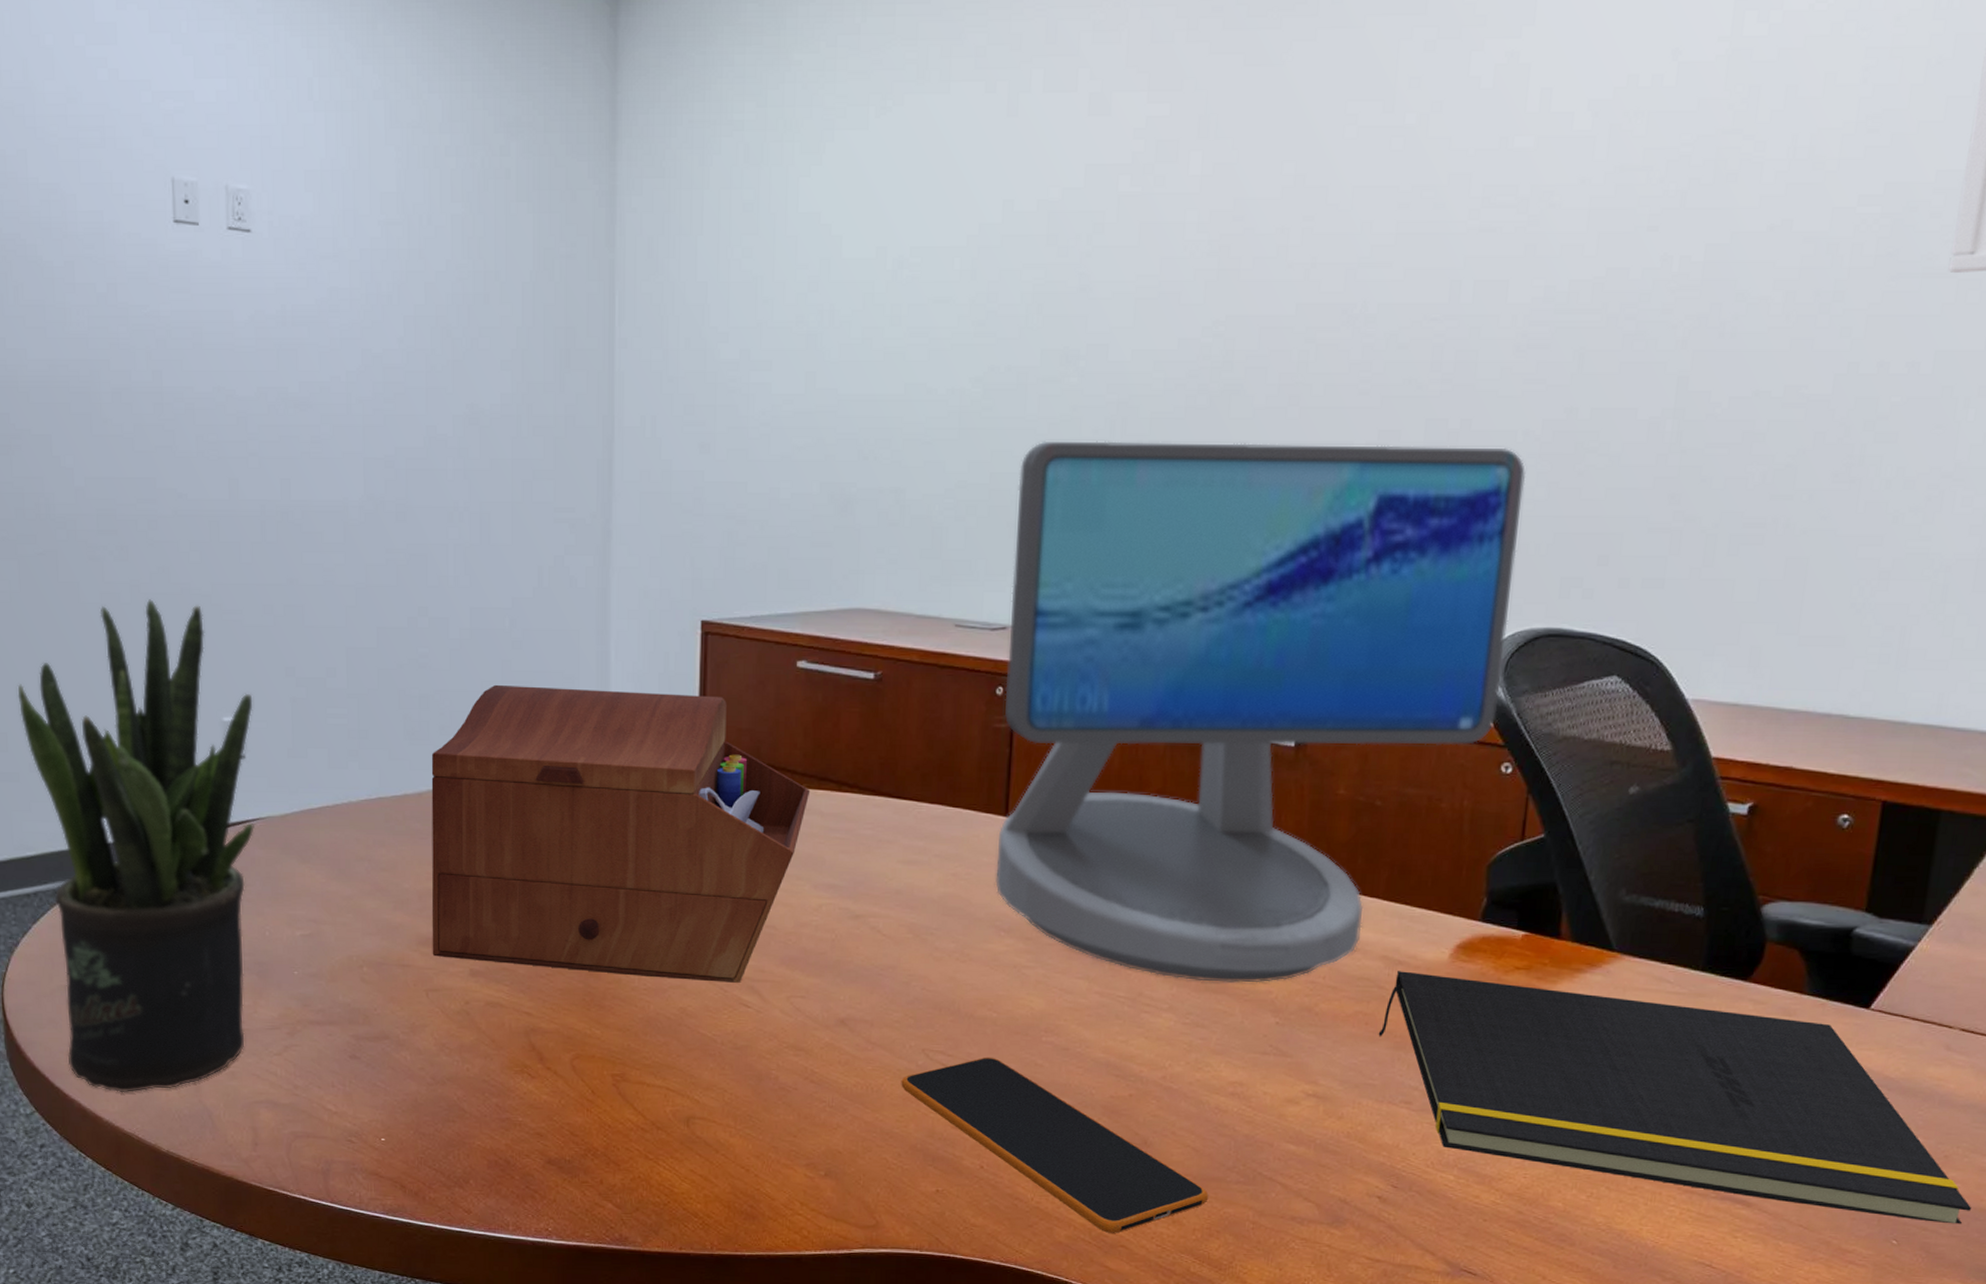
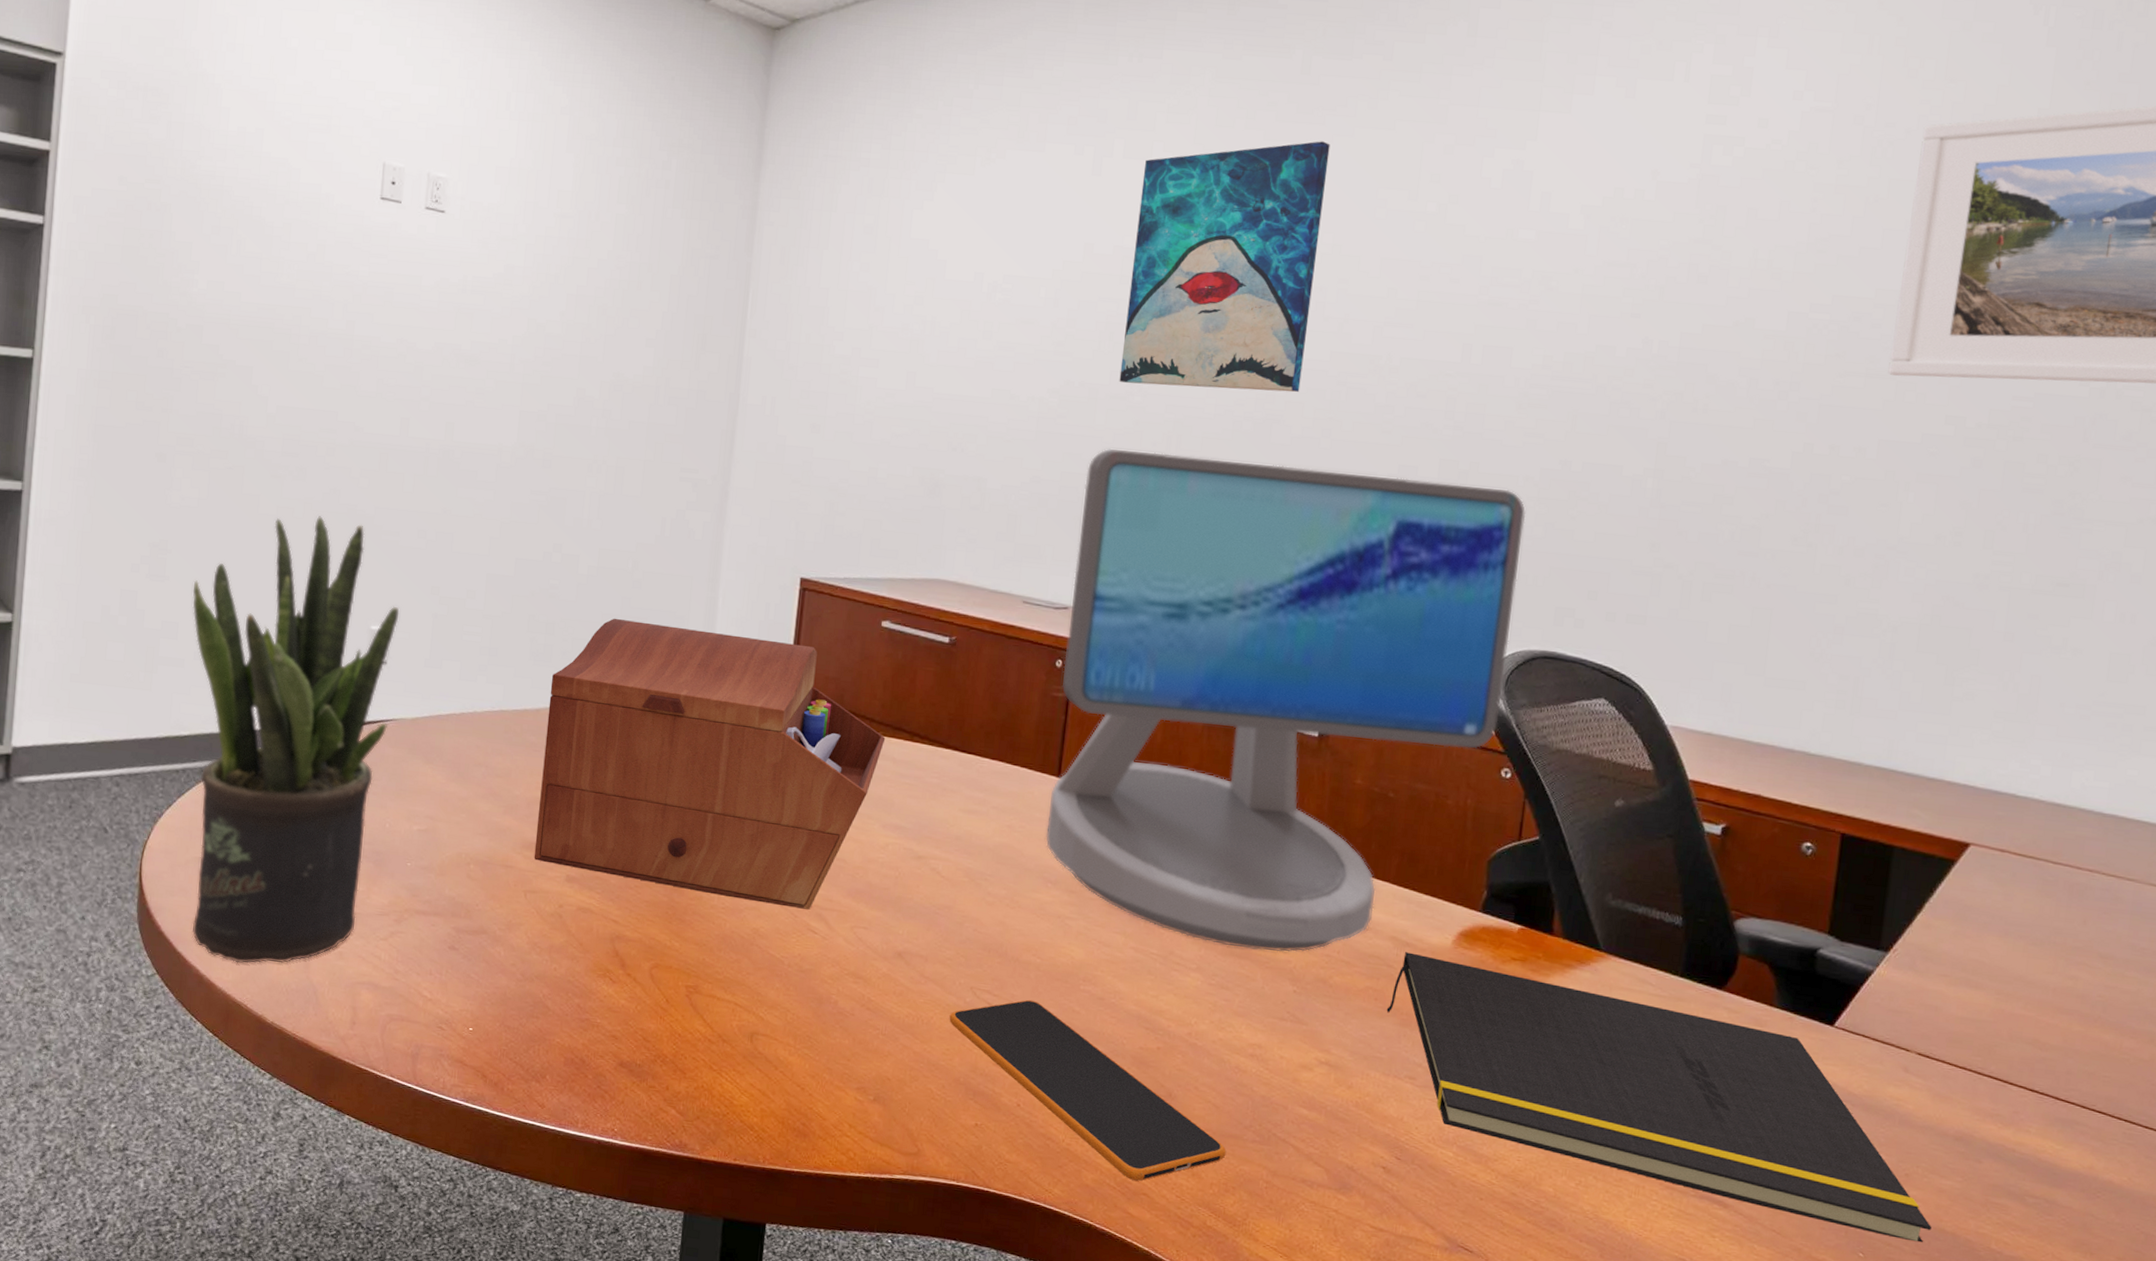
wall art: none [1051,49,1289,363] -> present [1119,141,1330,393]

